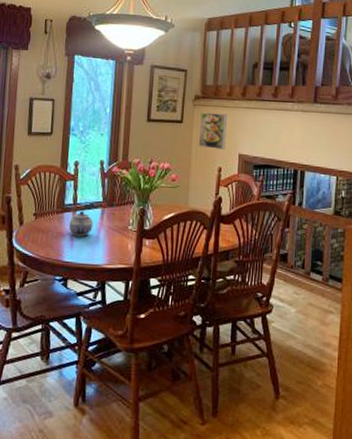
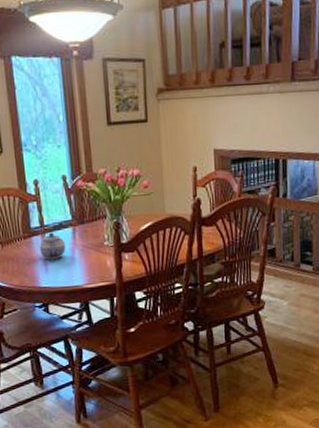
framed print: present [198,112,227,150] -> none [166,105,198,147]

